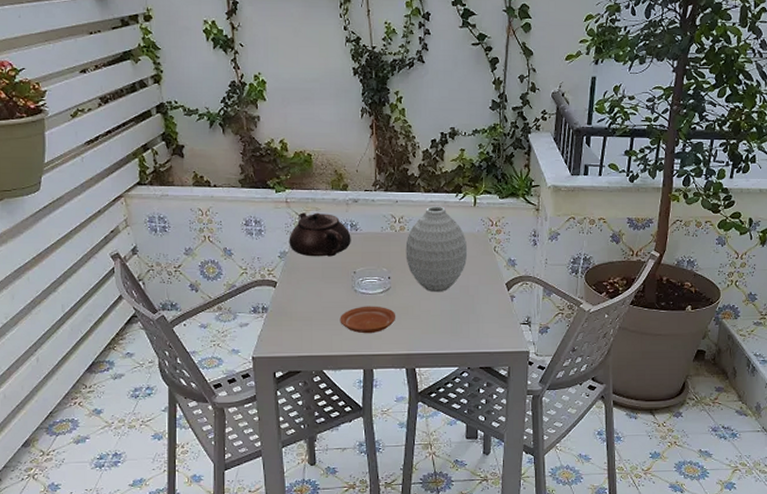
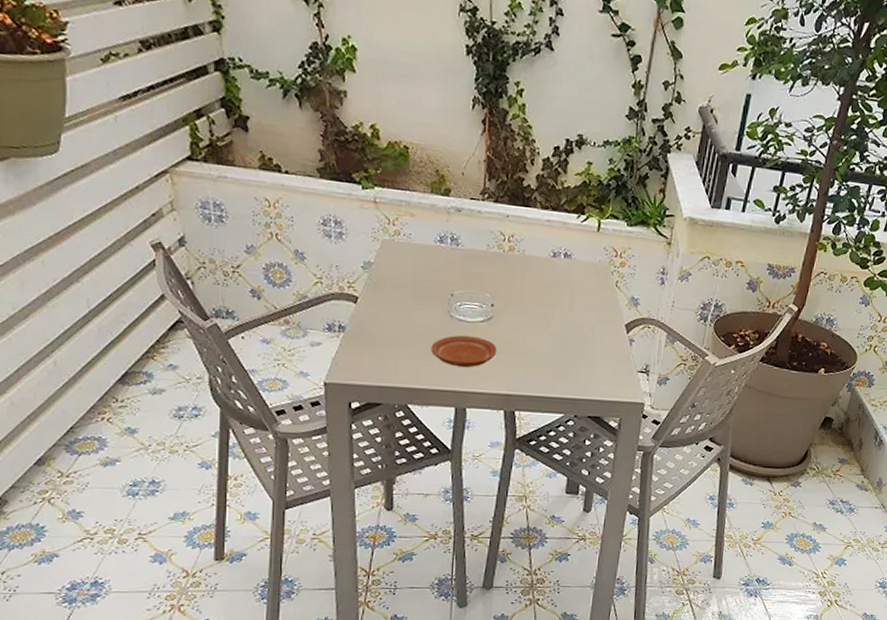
teapot: present [289,212,351,257] -> none [375,217,451,274]
vase: present [405,206,468,293] -> none [513,226,586,328]

